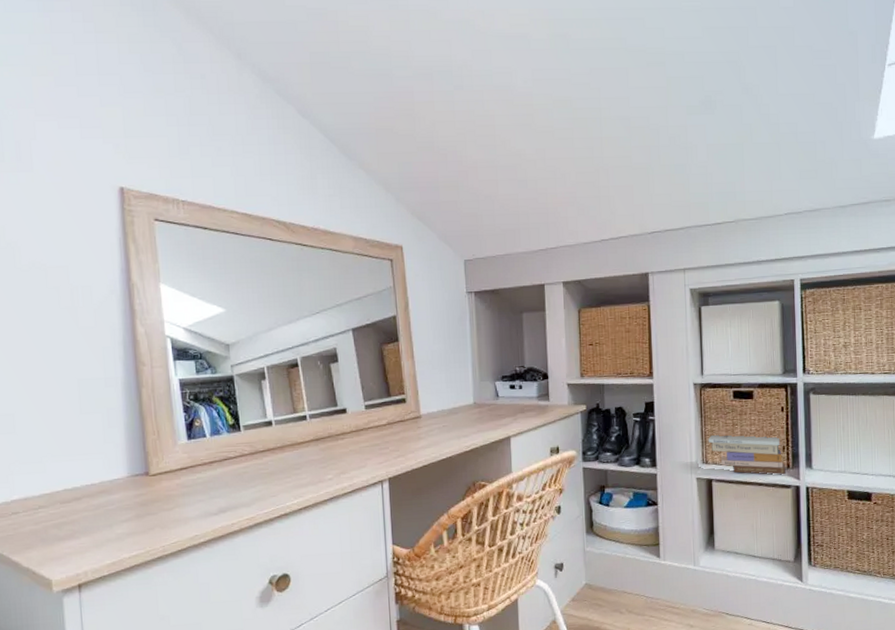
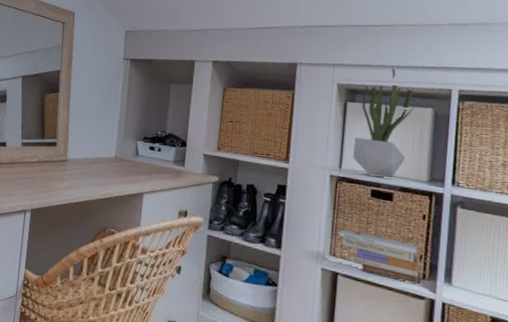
potted plant: none [712,264,763,377] -> present [353,67,415,179]

